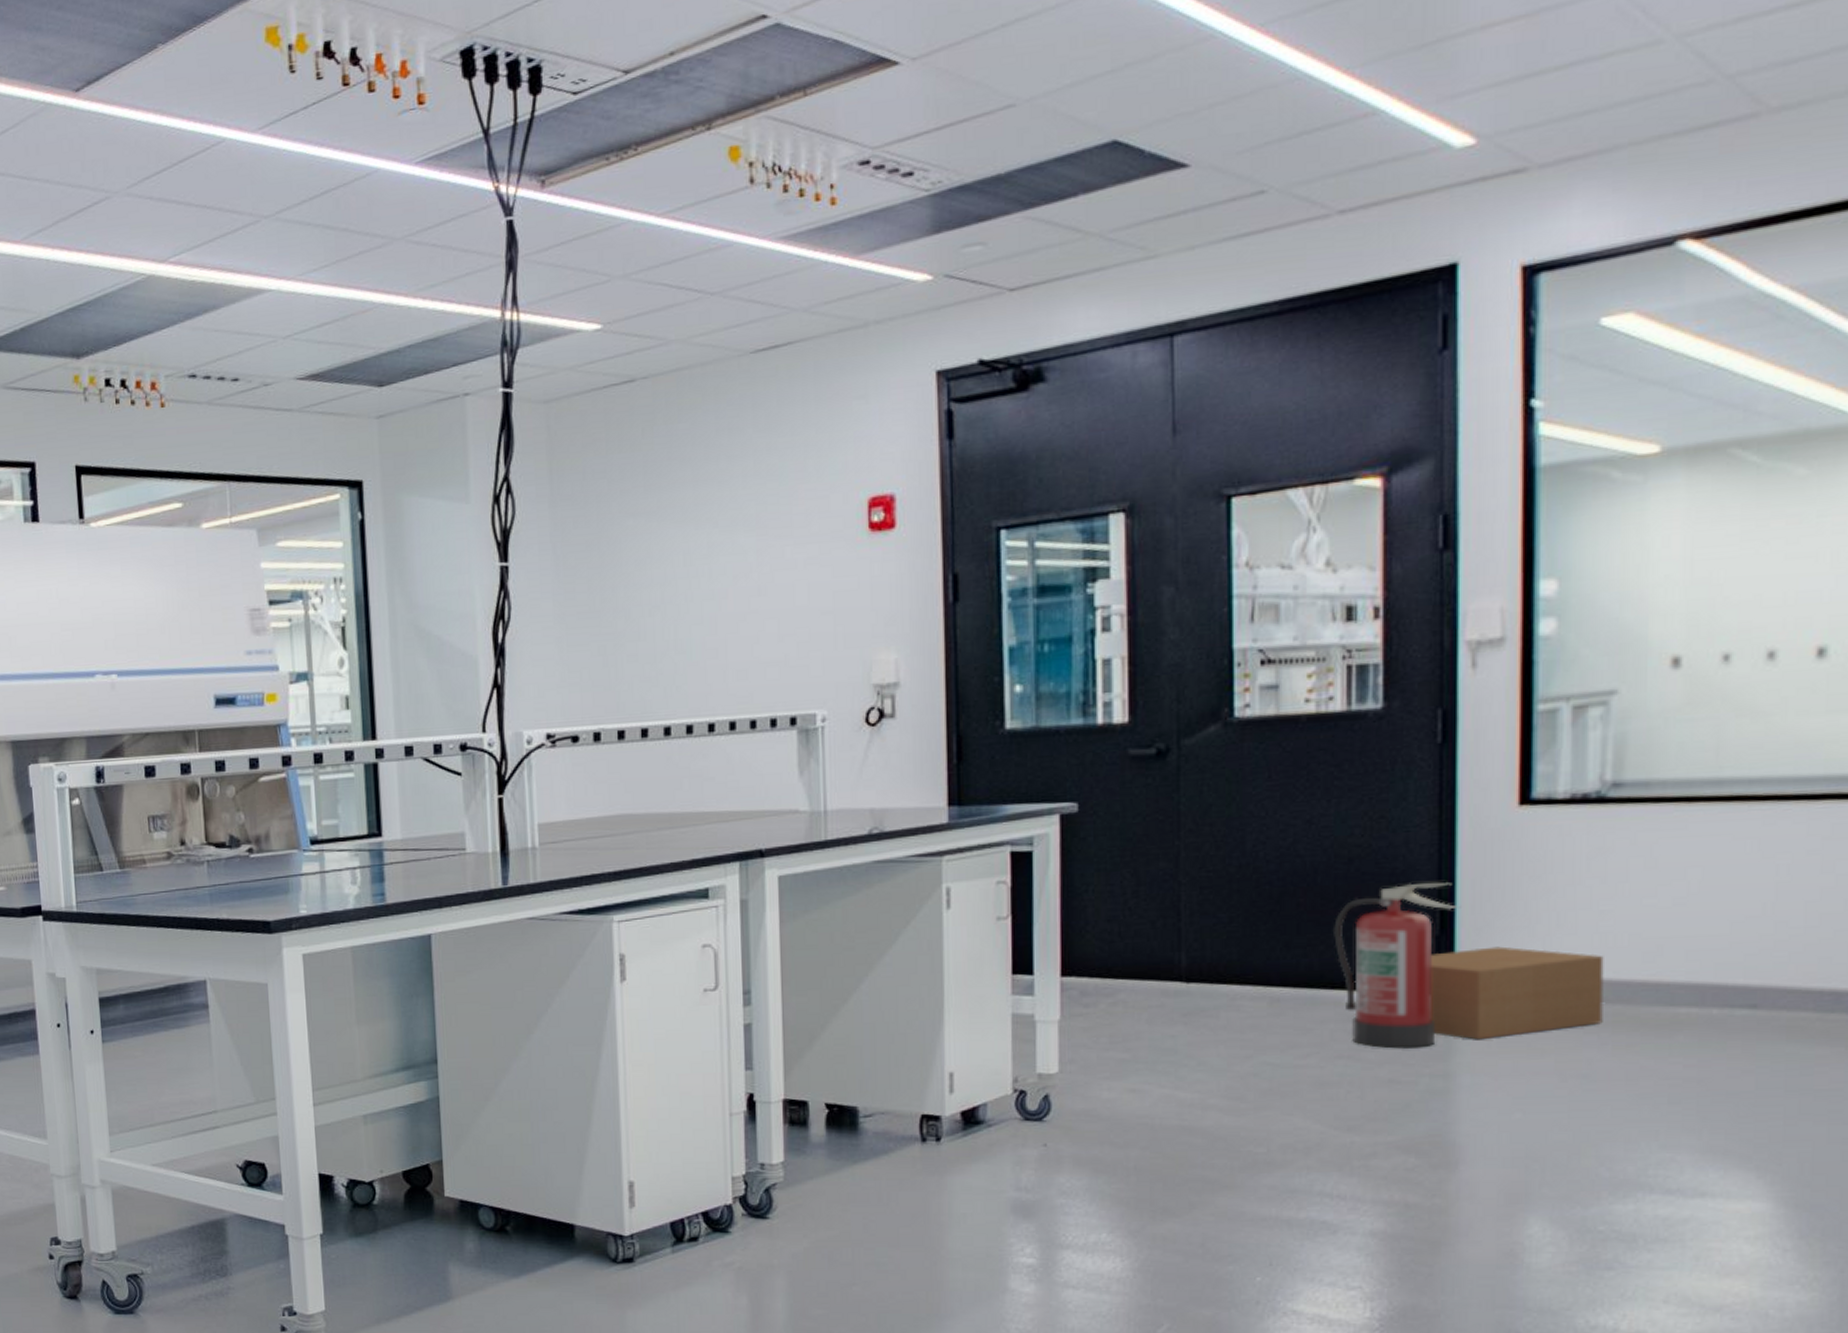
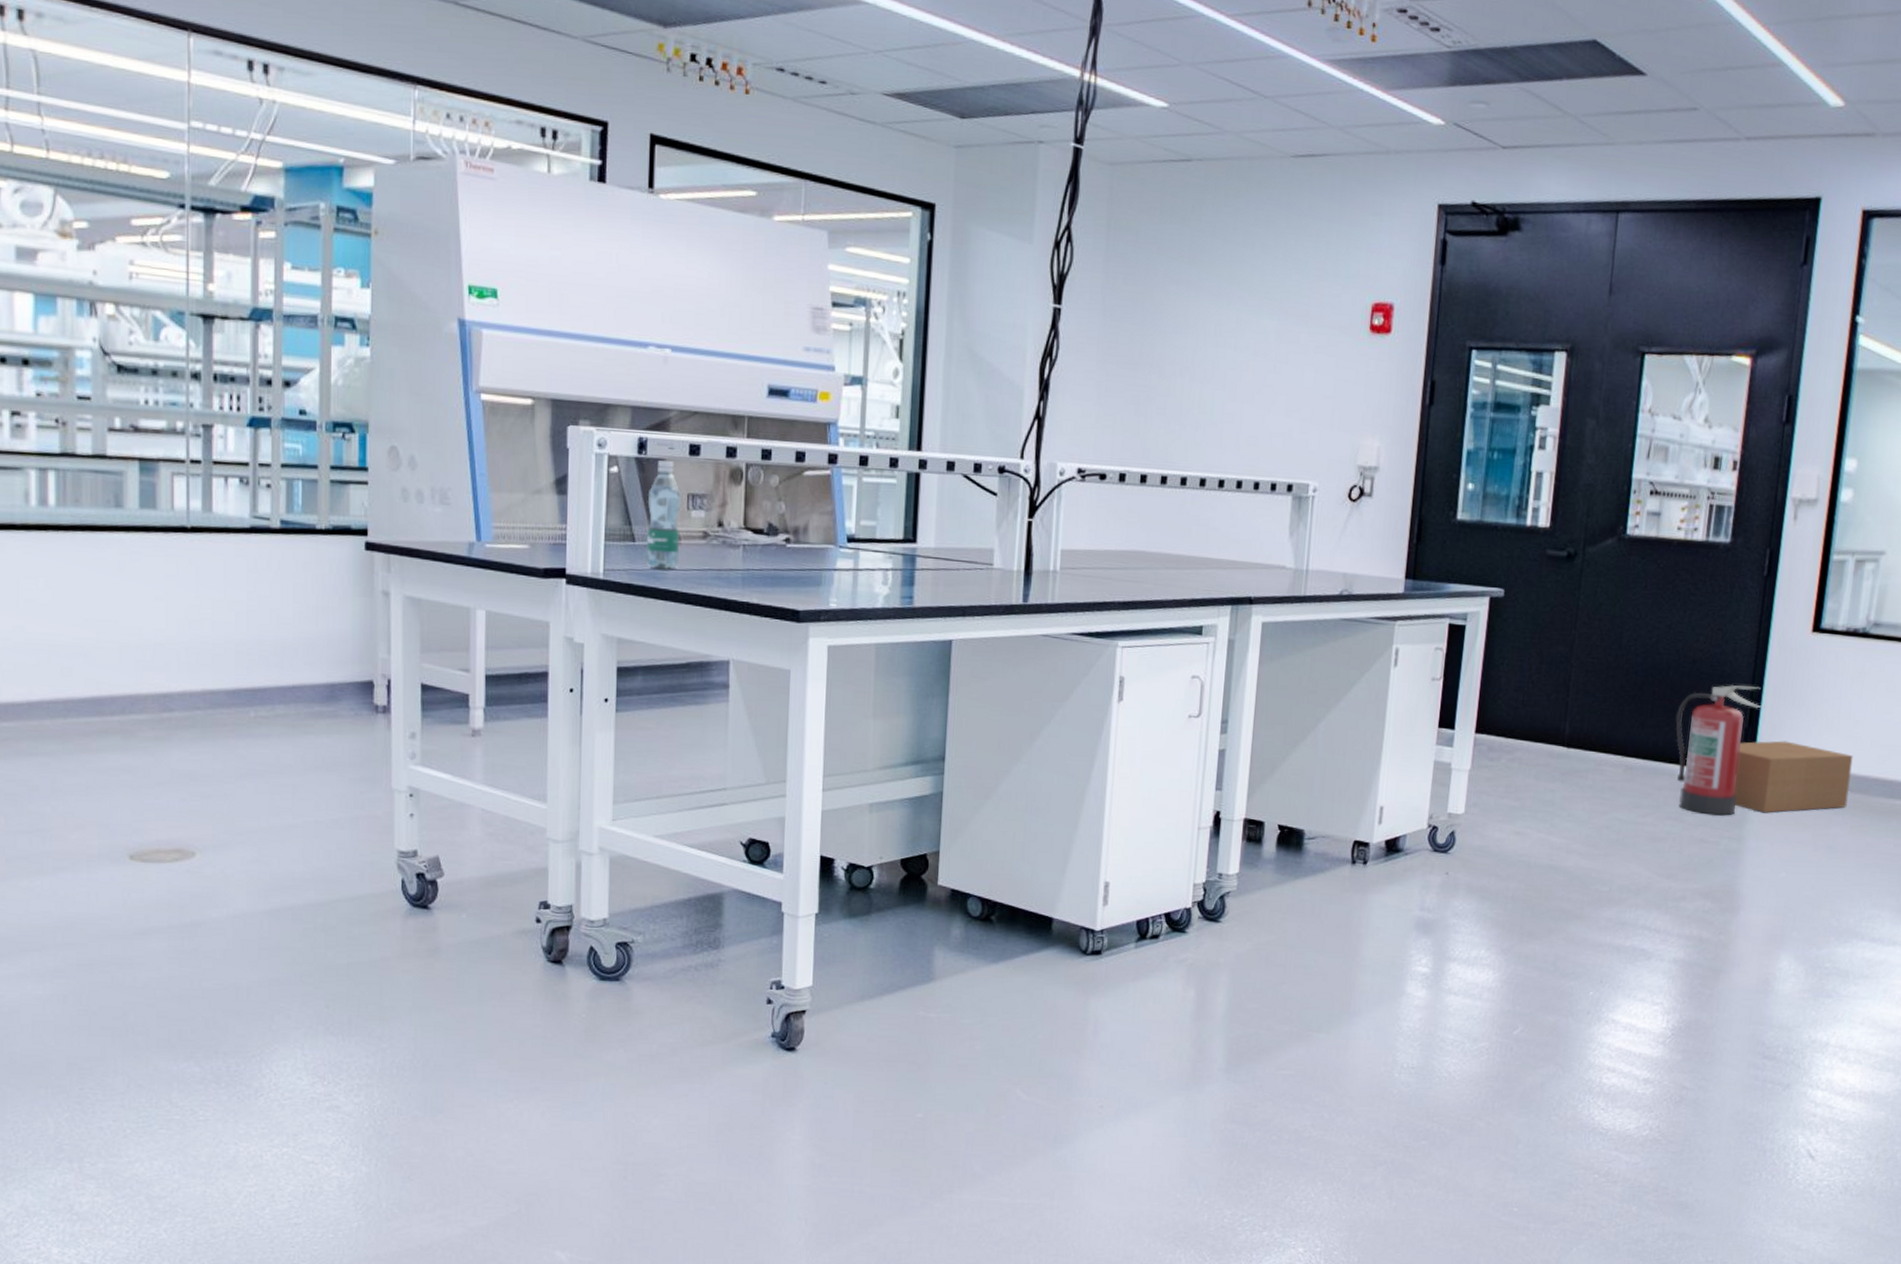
bottle: none [110,786,146,895] -> present [646,460,681,569]

